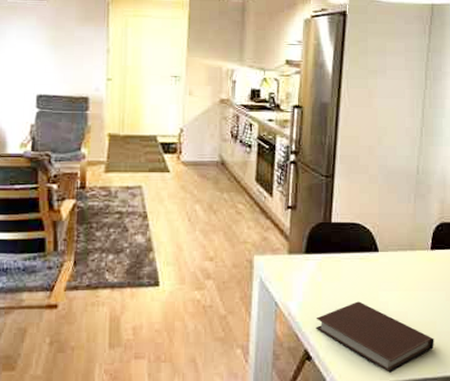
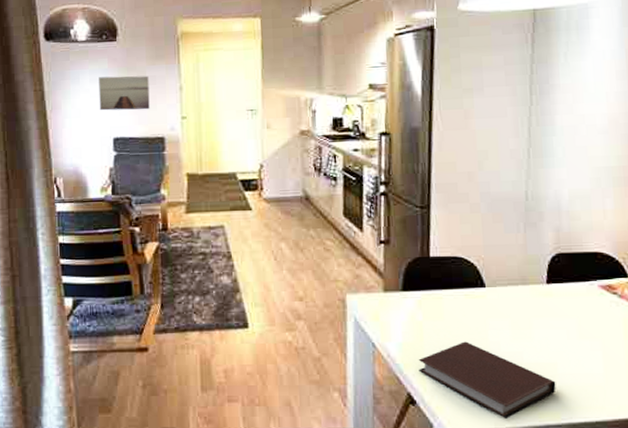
wall art: none [24,34,77,69] -> present [99,75,150,111]

